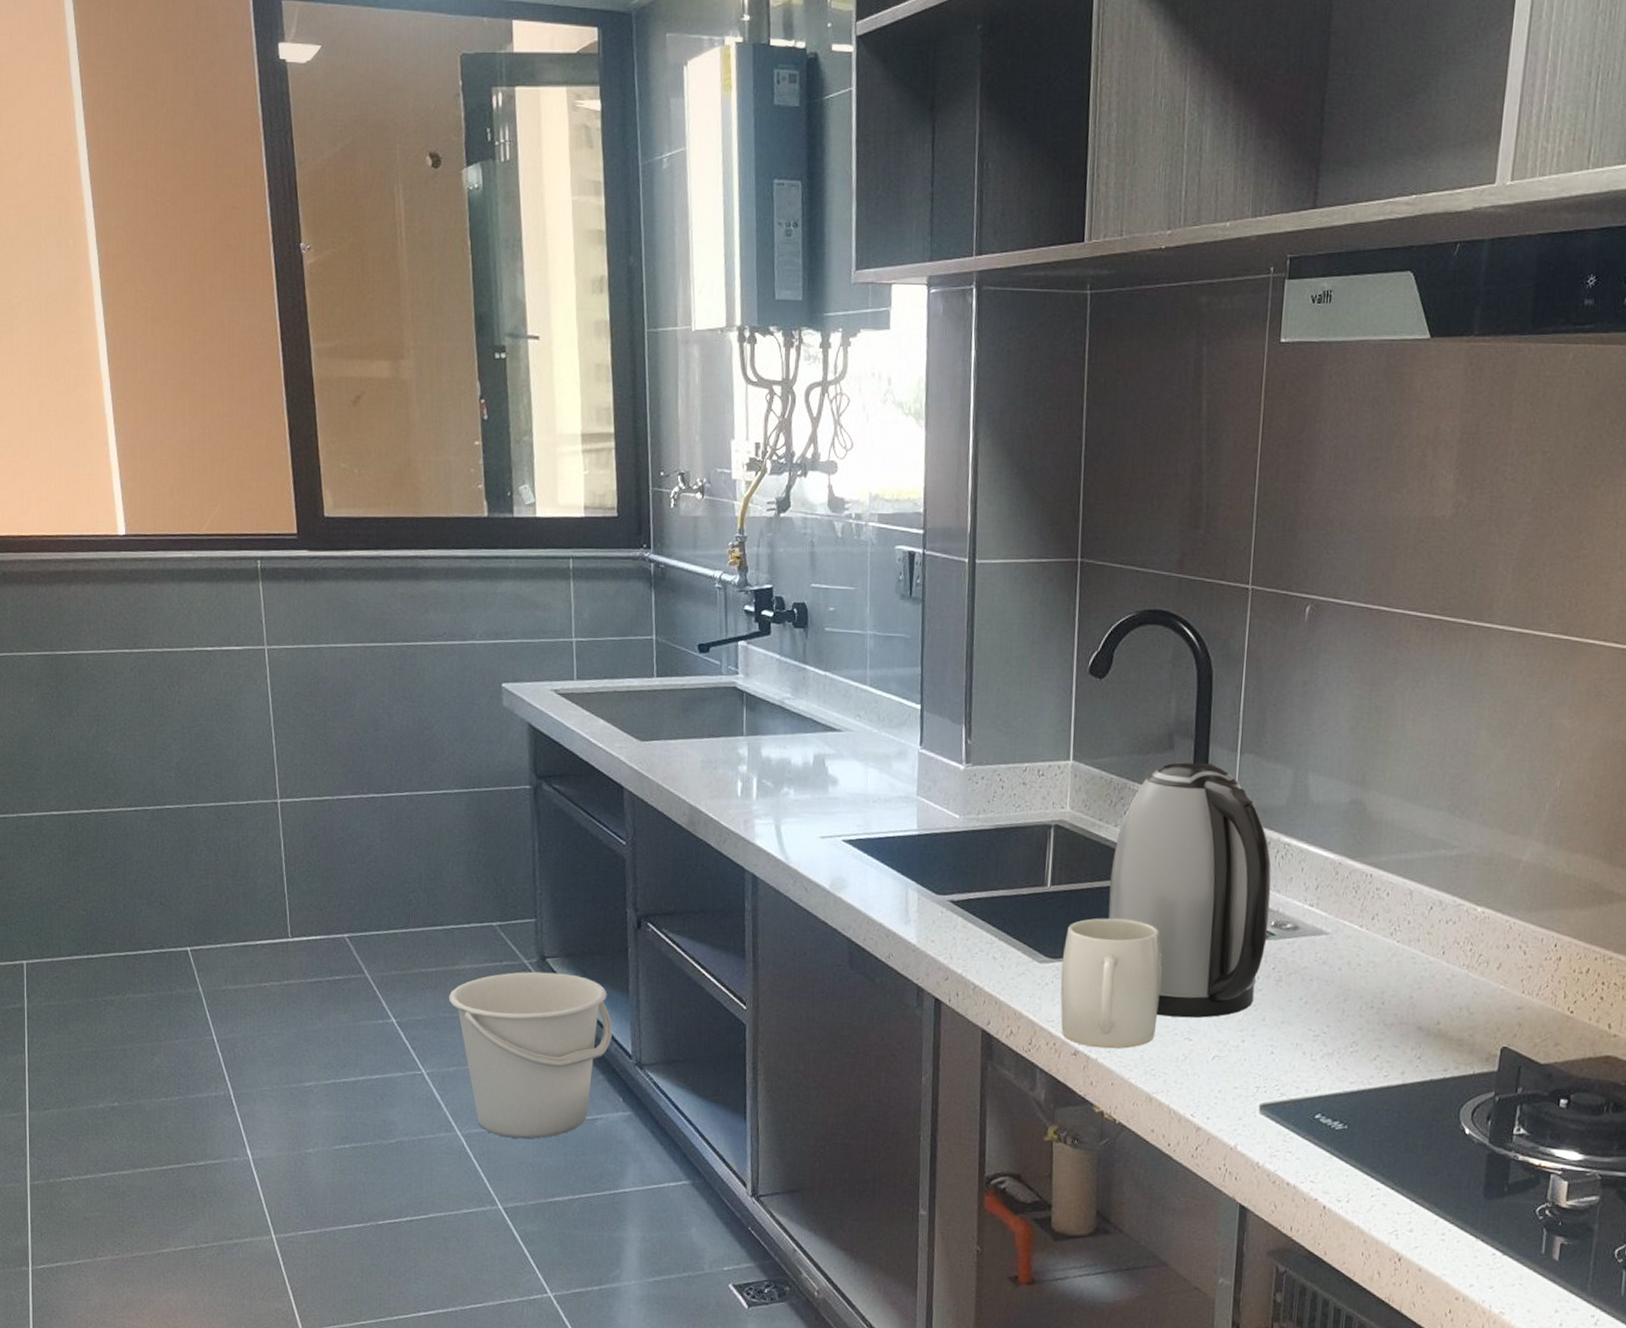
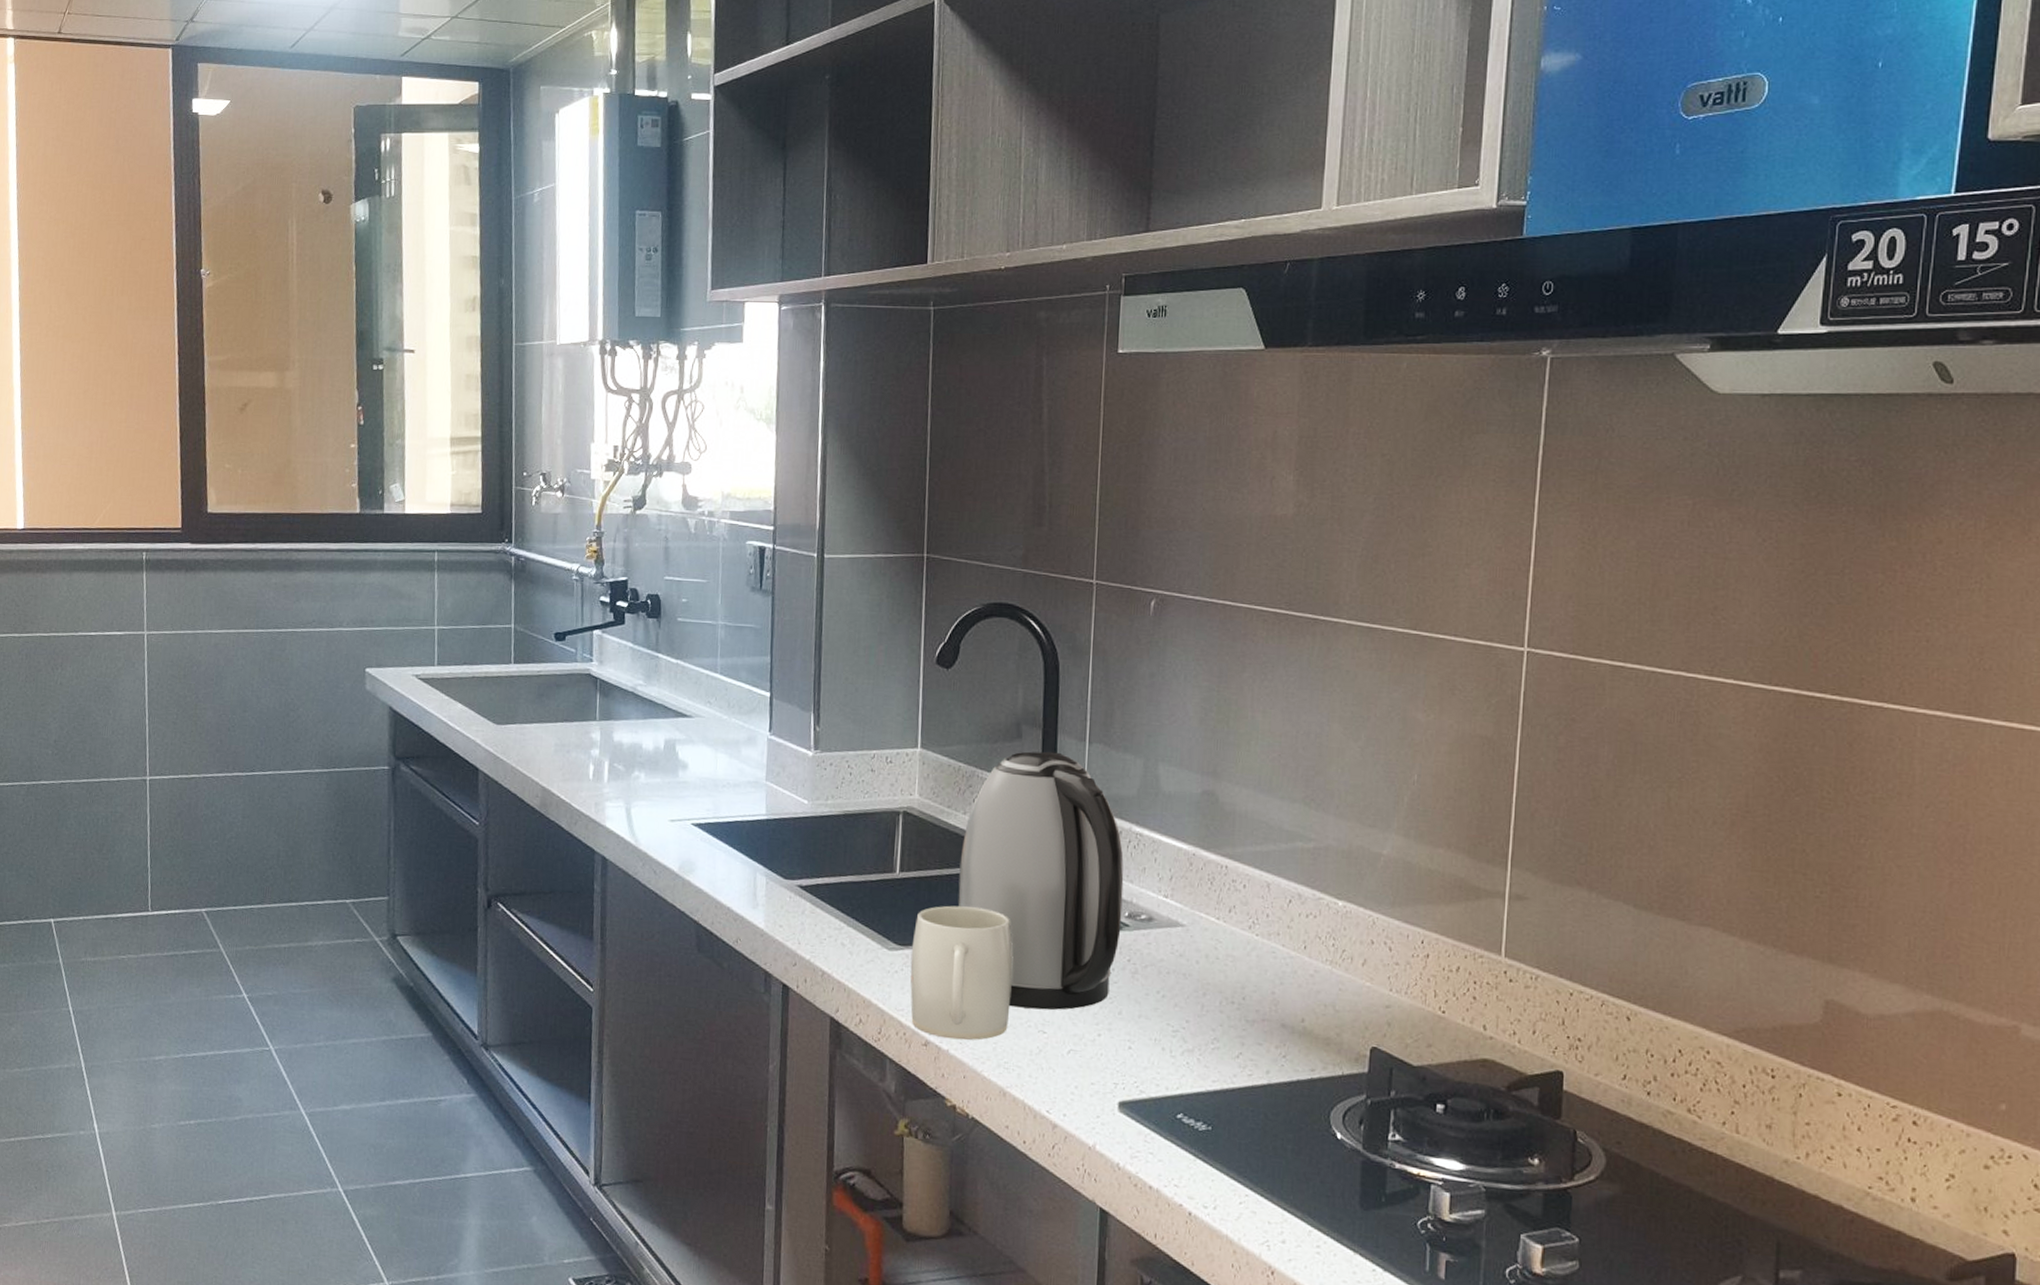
bucket: present [448,971,612,1139] -> none [299,949,460,1120]

